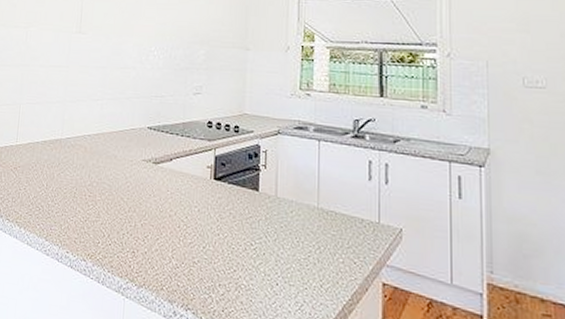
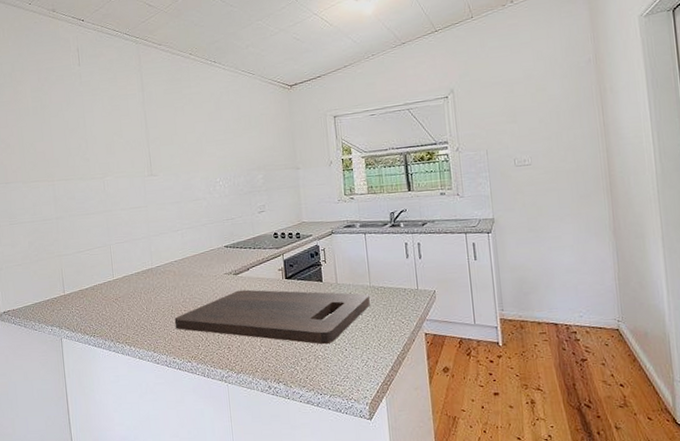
cutting board: none [75,183,315,273] -> present [174,289,370,345]

